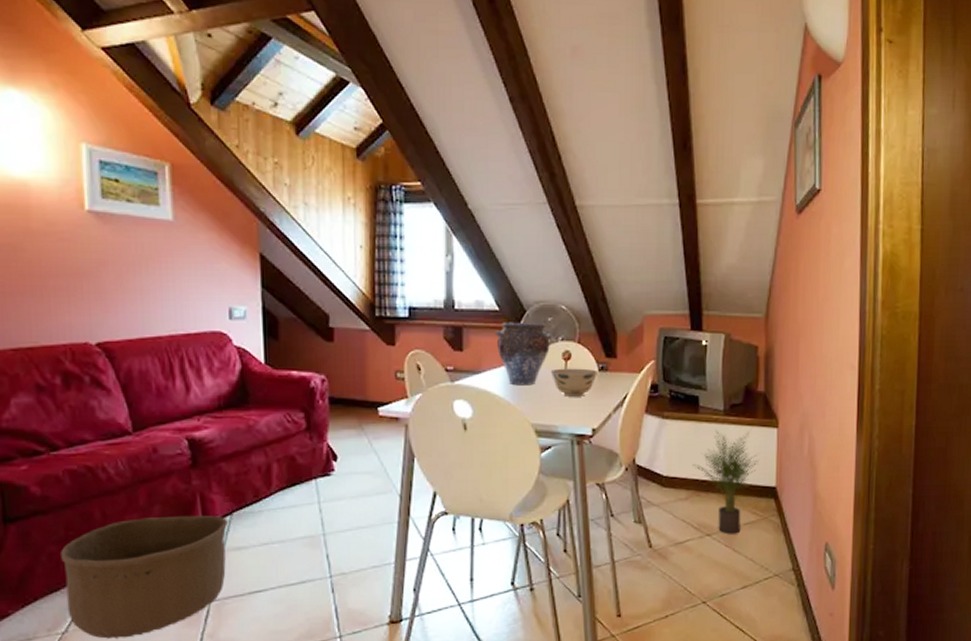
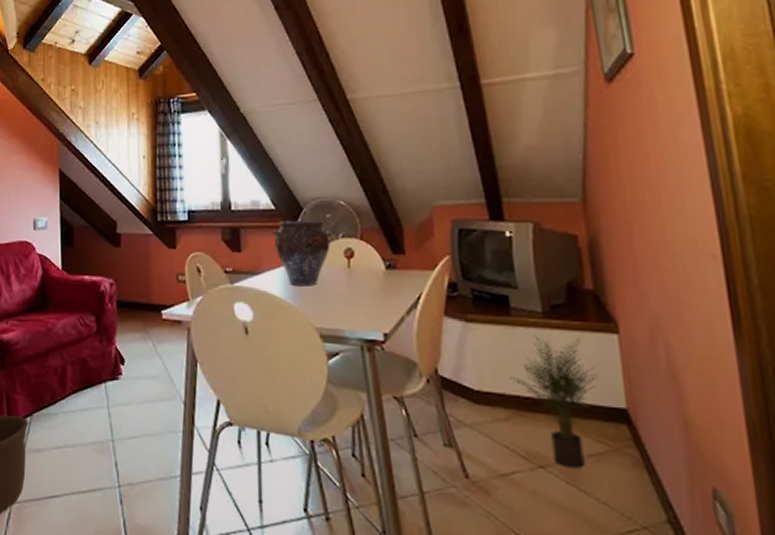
bowl: present [550,368,599,397] -> none [332,266,386,298]

